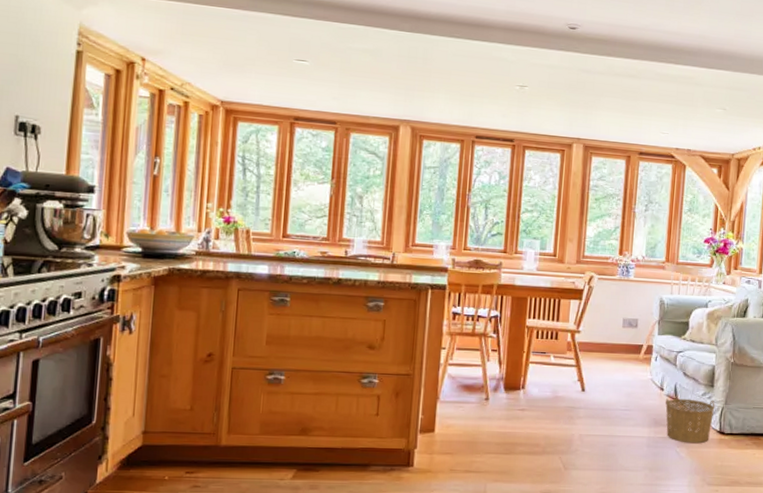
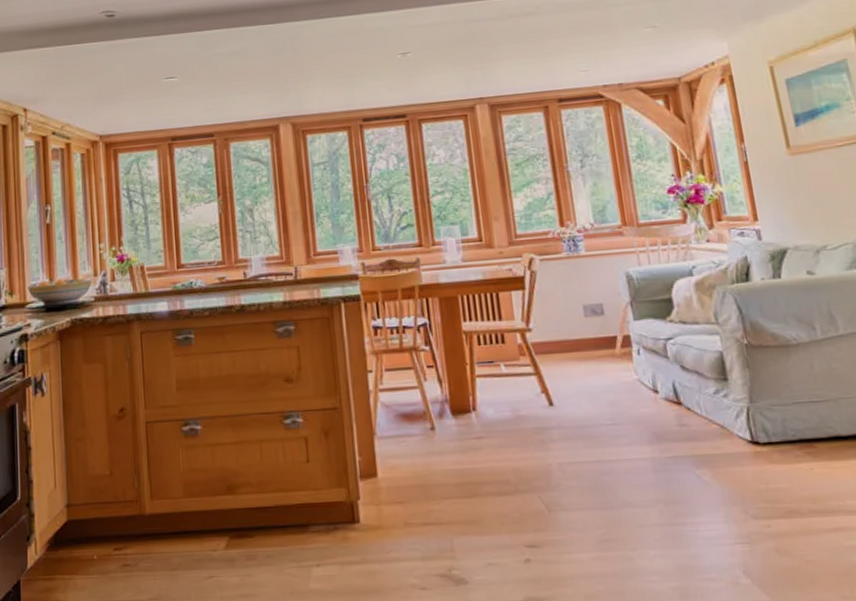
basket: present [665,398,715,444] -> none [665,398,739,462]

